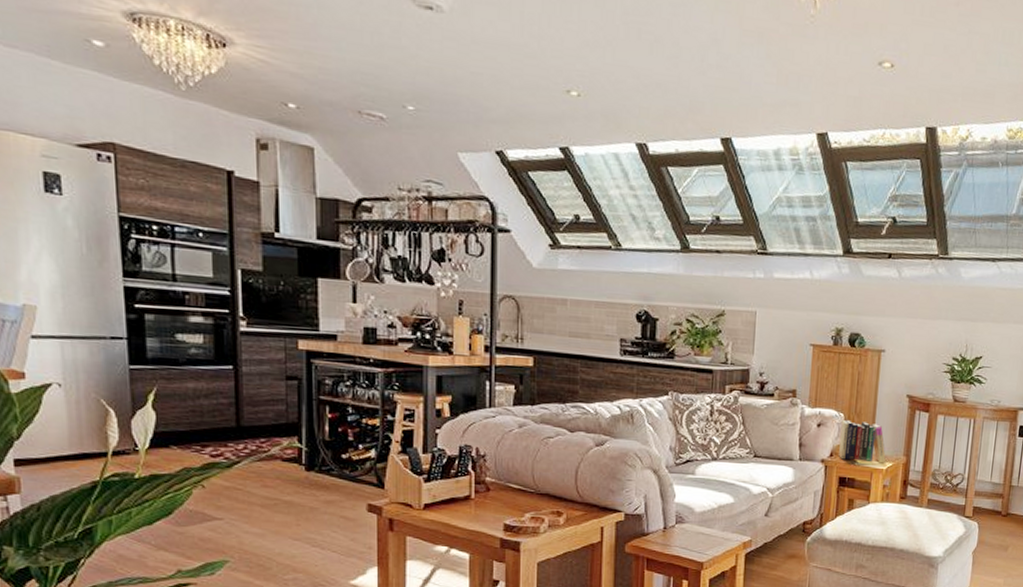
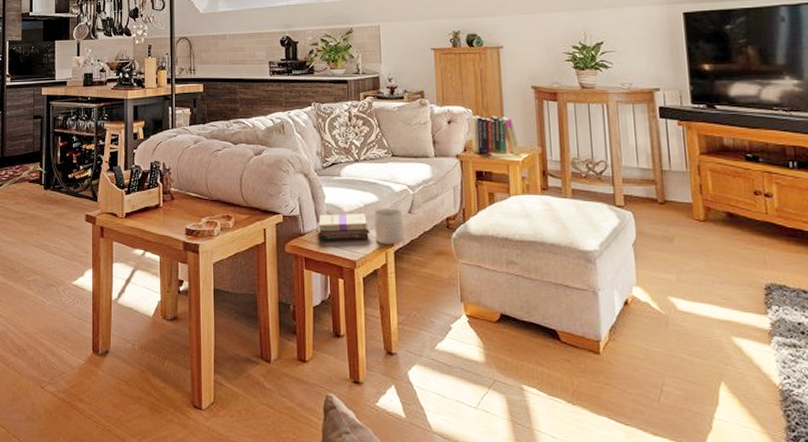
books: none [662,514,722,542] -> present [316,213,370,241]
mug: none [727,509,759,547] -> present [373,208,404,245]

